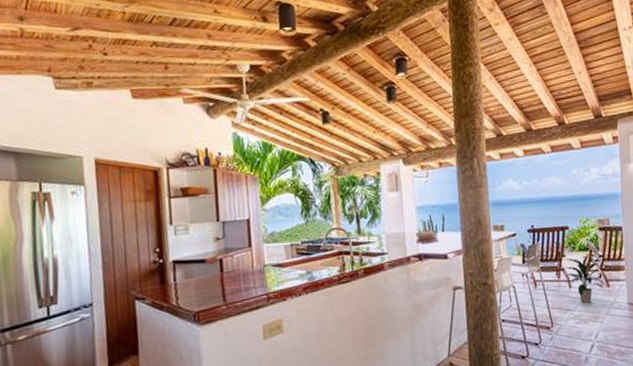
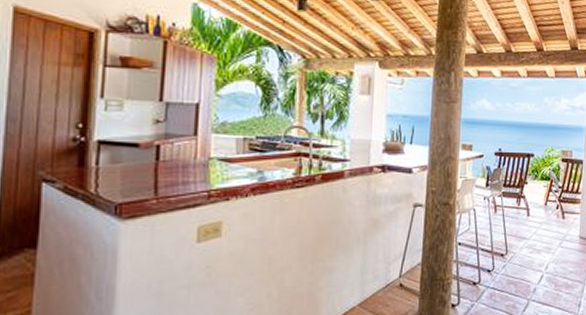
indoor plant: present [564,255,604,304] -> none [525,185,560,235]

